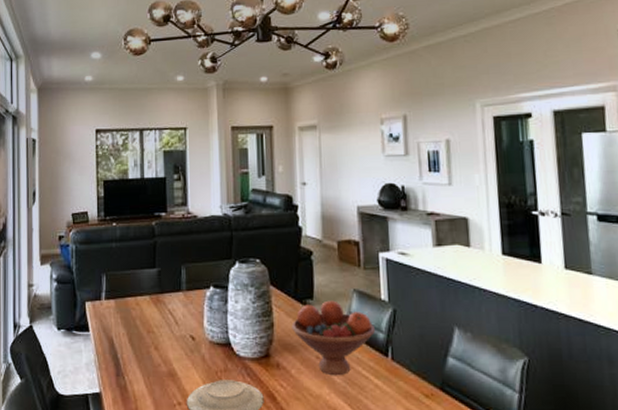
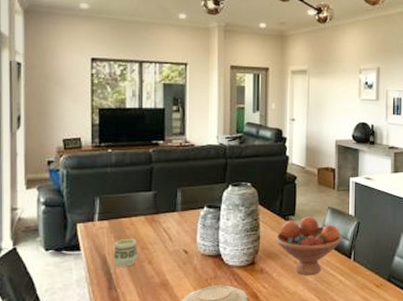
cup: none [120,321,144,352] -> present [113,239,138,267]

